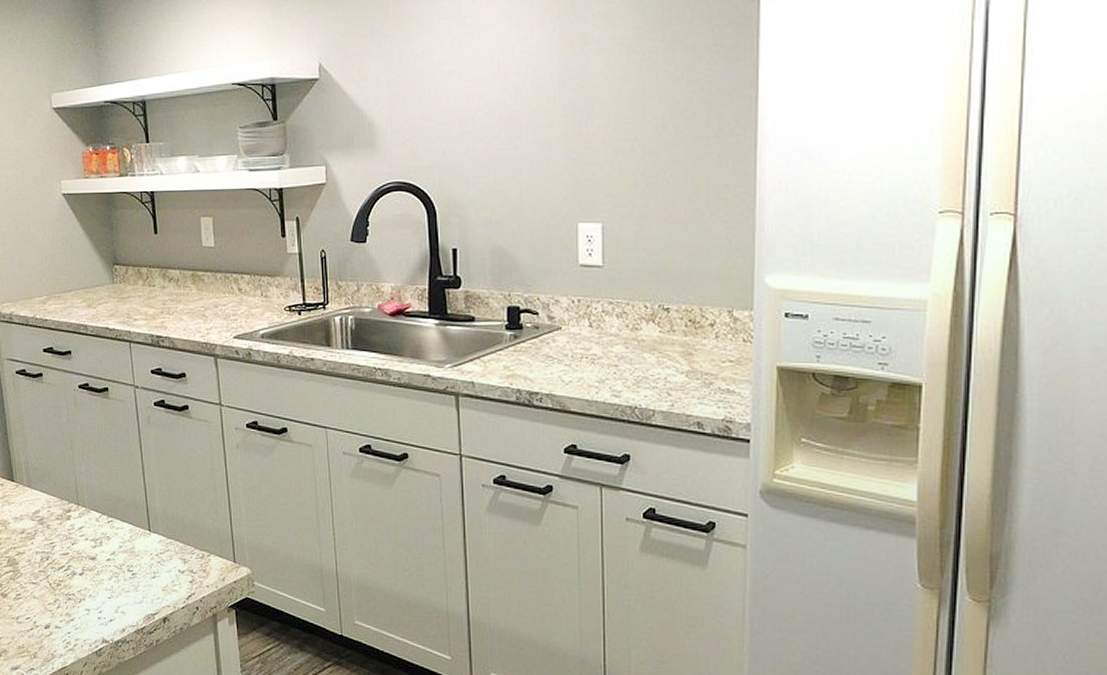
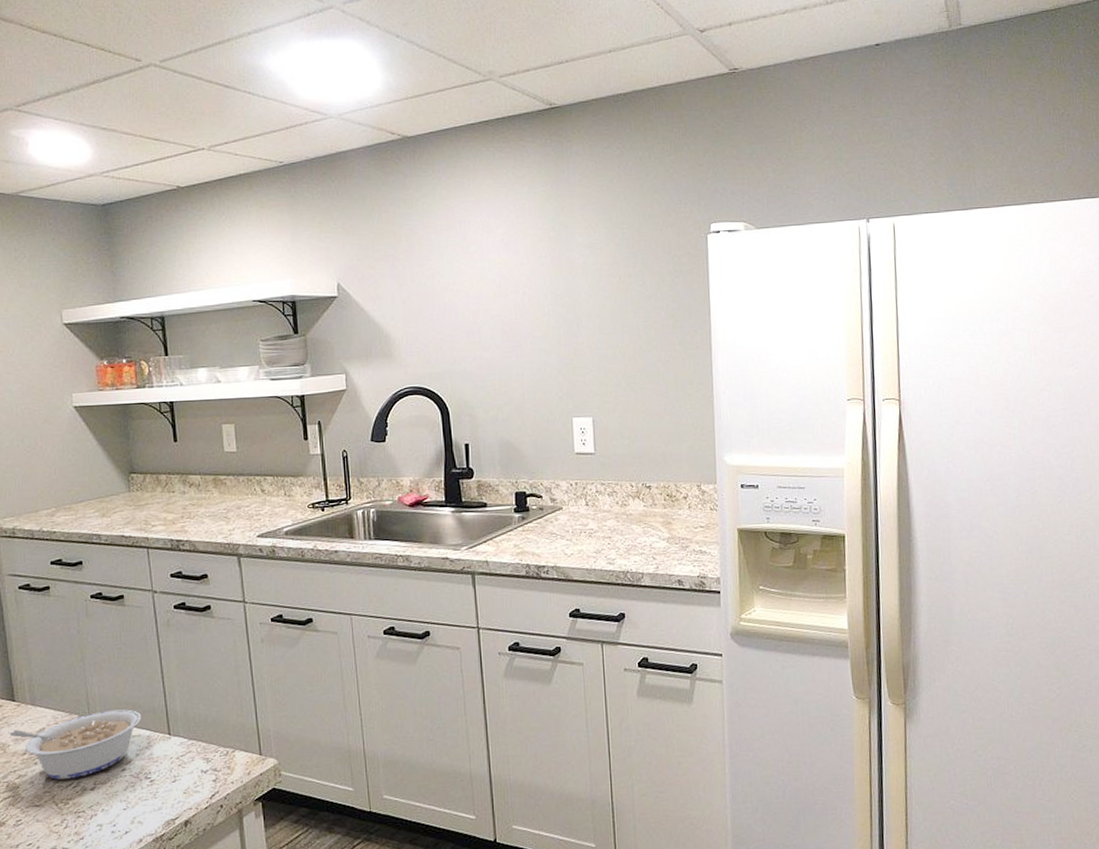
legume: none [9,500,125,562] -> present [9,709,142,780]

